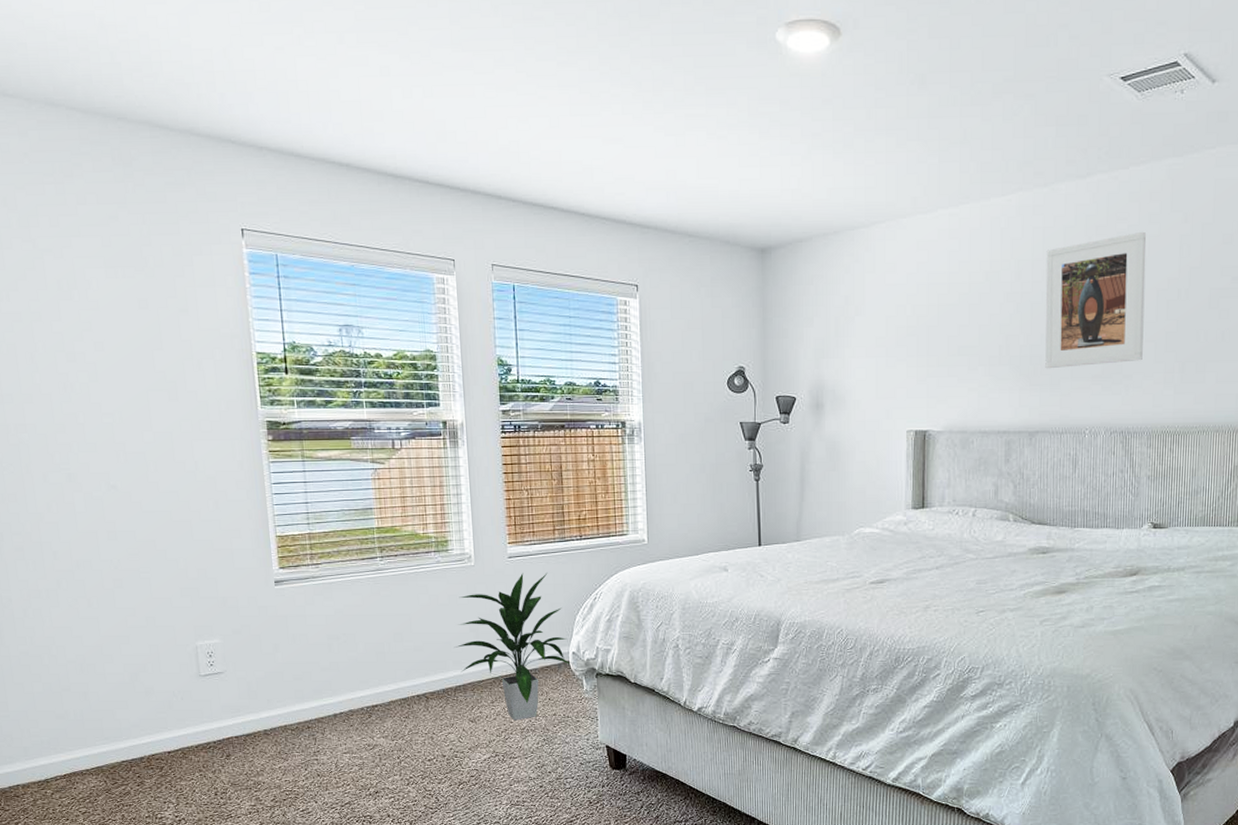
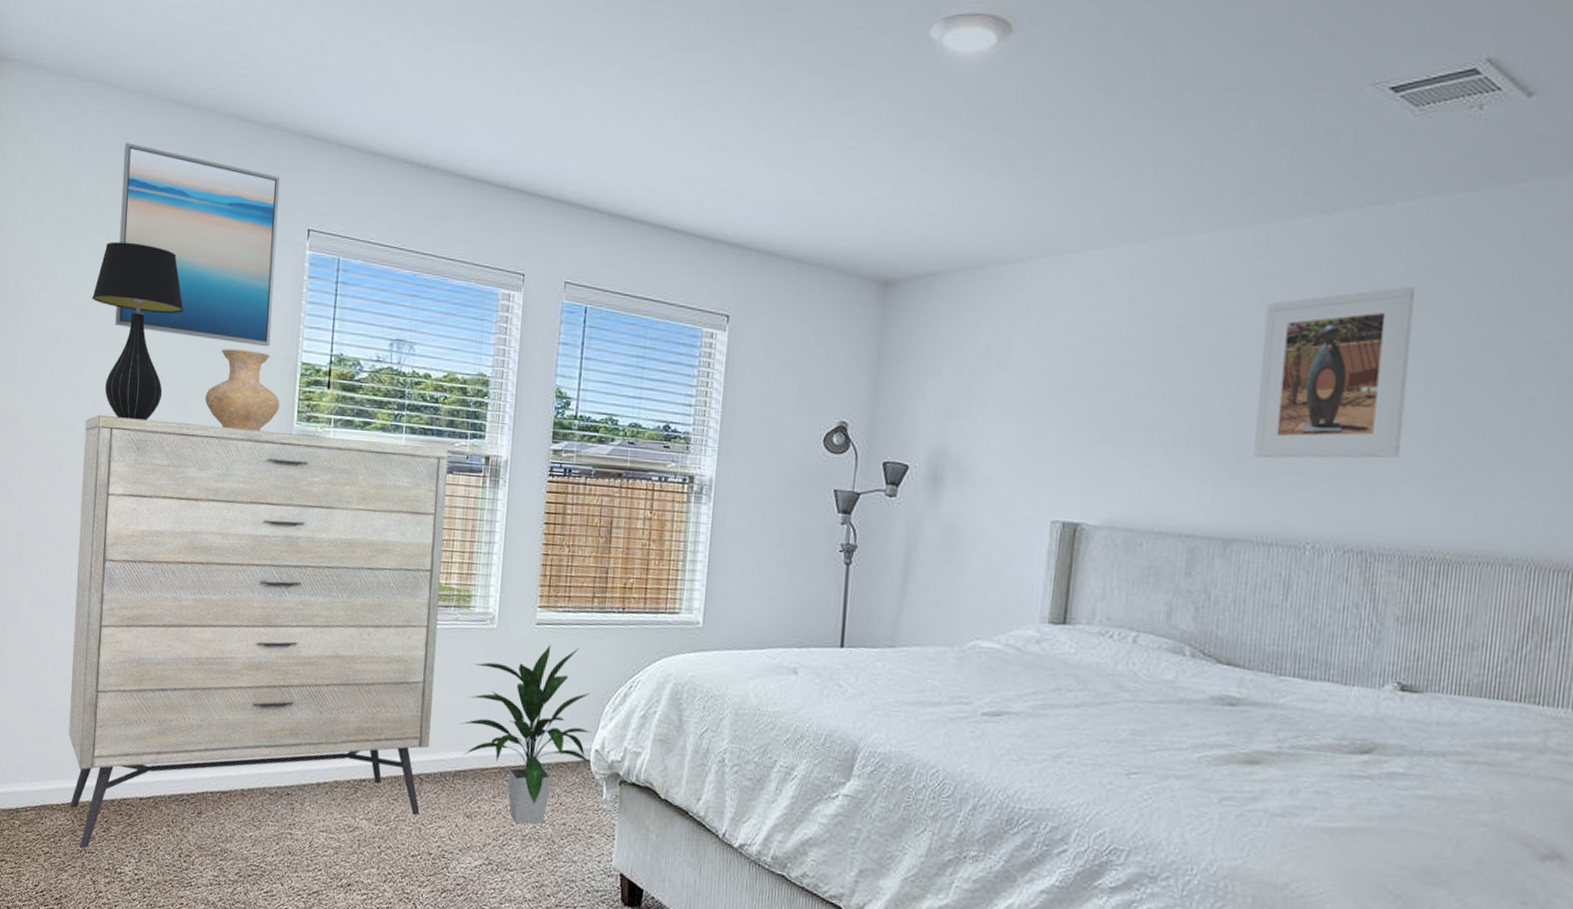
table lamp: none [29,250,128,418] -> present [92,242,184,421]
wall art: none [34,152,222,340] -> present [114,143,280,347]
dresser: none [45,415,430,803] -> present [68,414,449,849]
vase: none [165,344,242,418] -> present [205,349,280,432]

